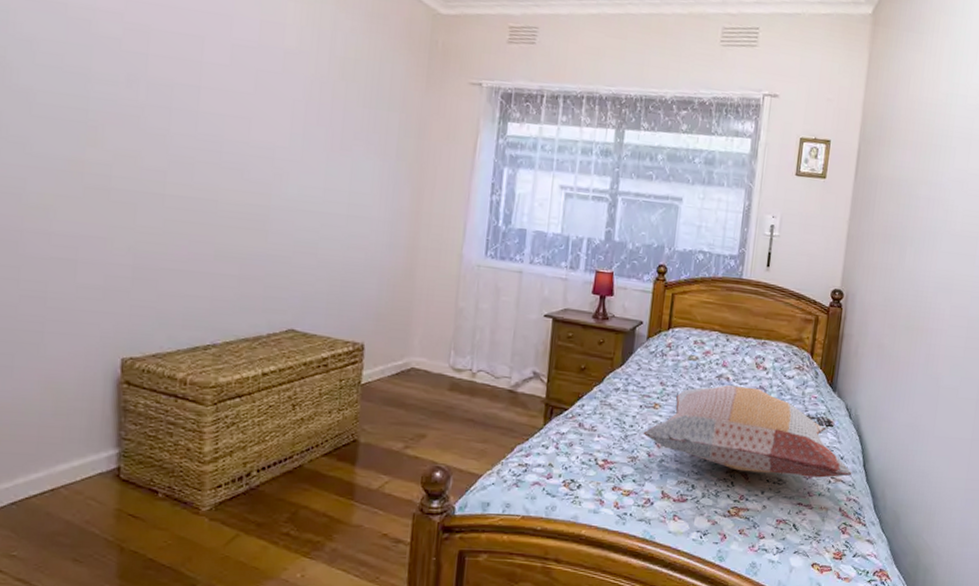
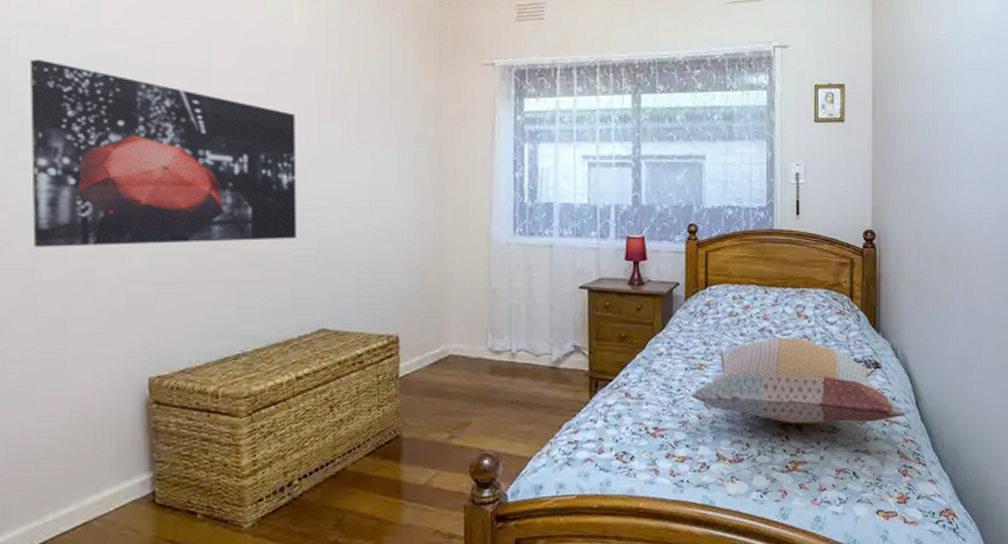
wall art: none [19,34,282,239] -> present [29,60,297,247]

